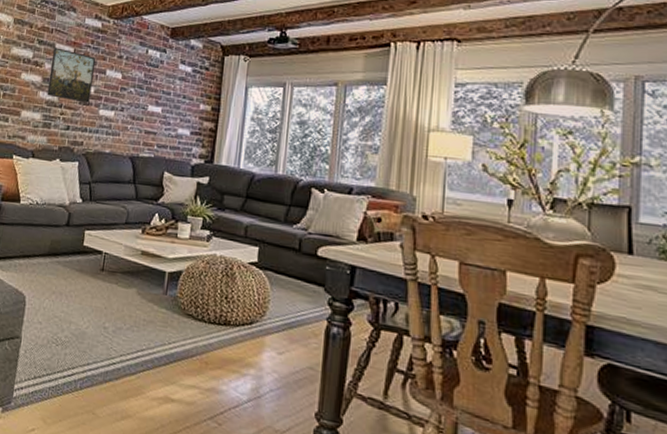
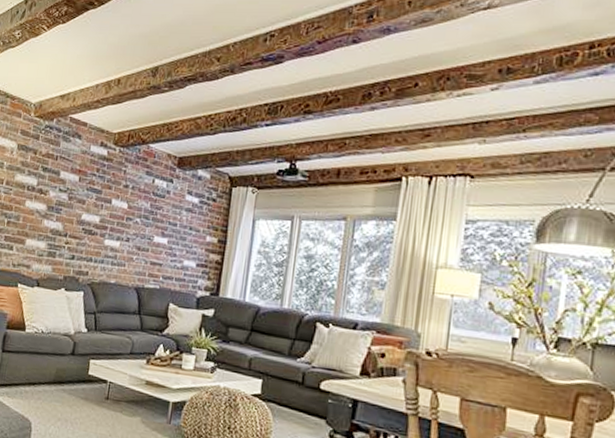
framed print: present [47,47,96,103] -> none [51,175,102,233]

